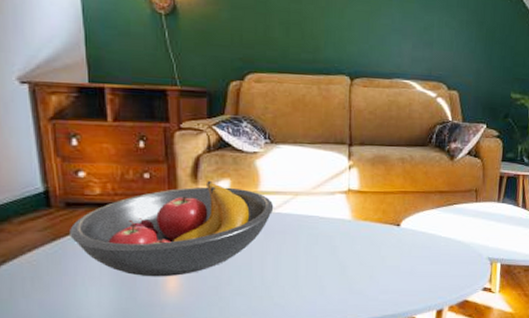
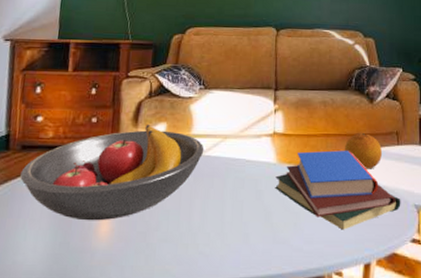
book: none [350,207,476,281] -> present [275,150,401,230]
fruit: none [421,189,461,225] -> present [344,132,383,169]

